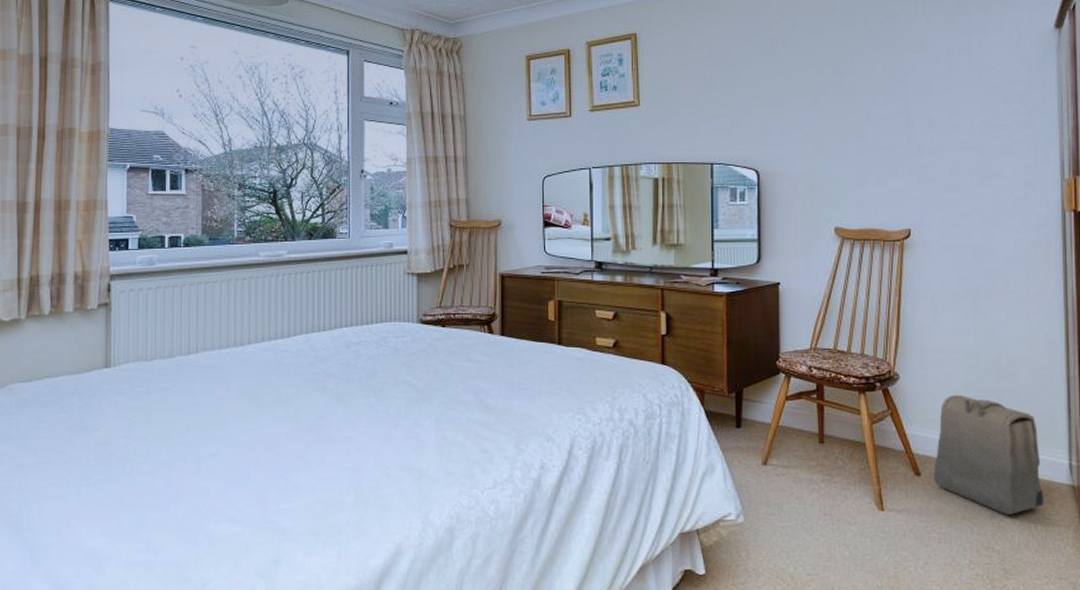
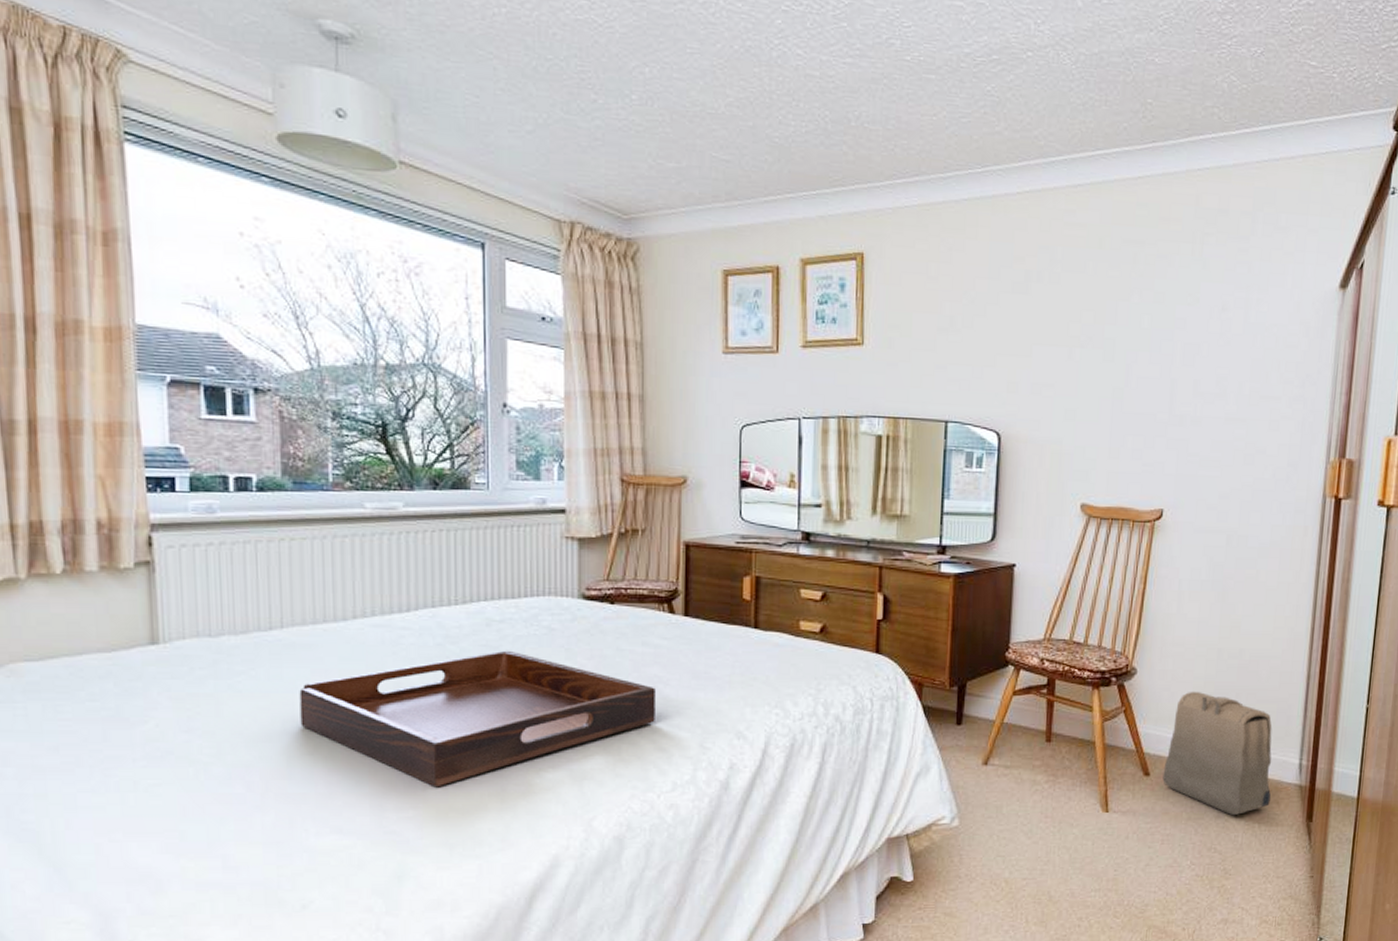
serving tray: none [207,367,479,484] -> present [299,650,655,788]

